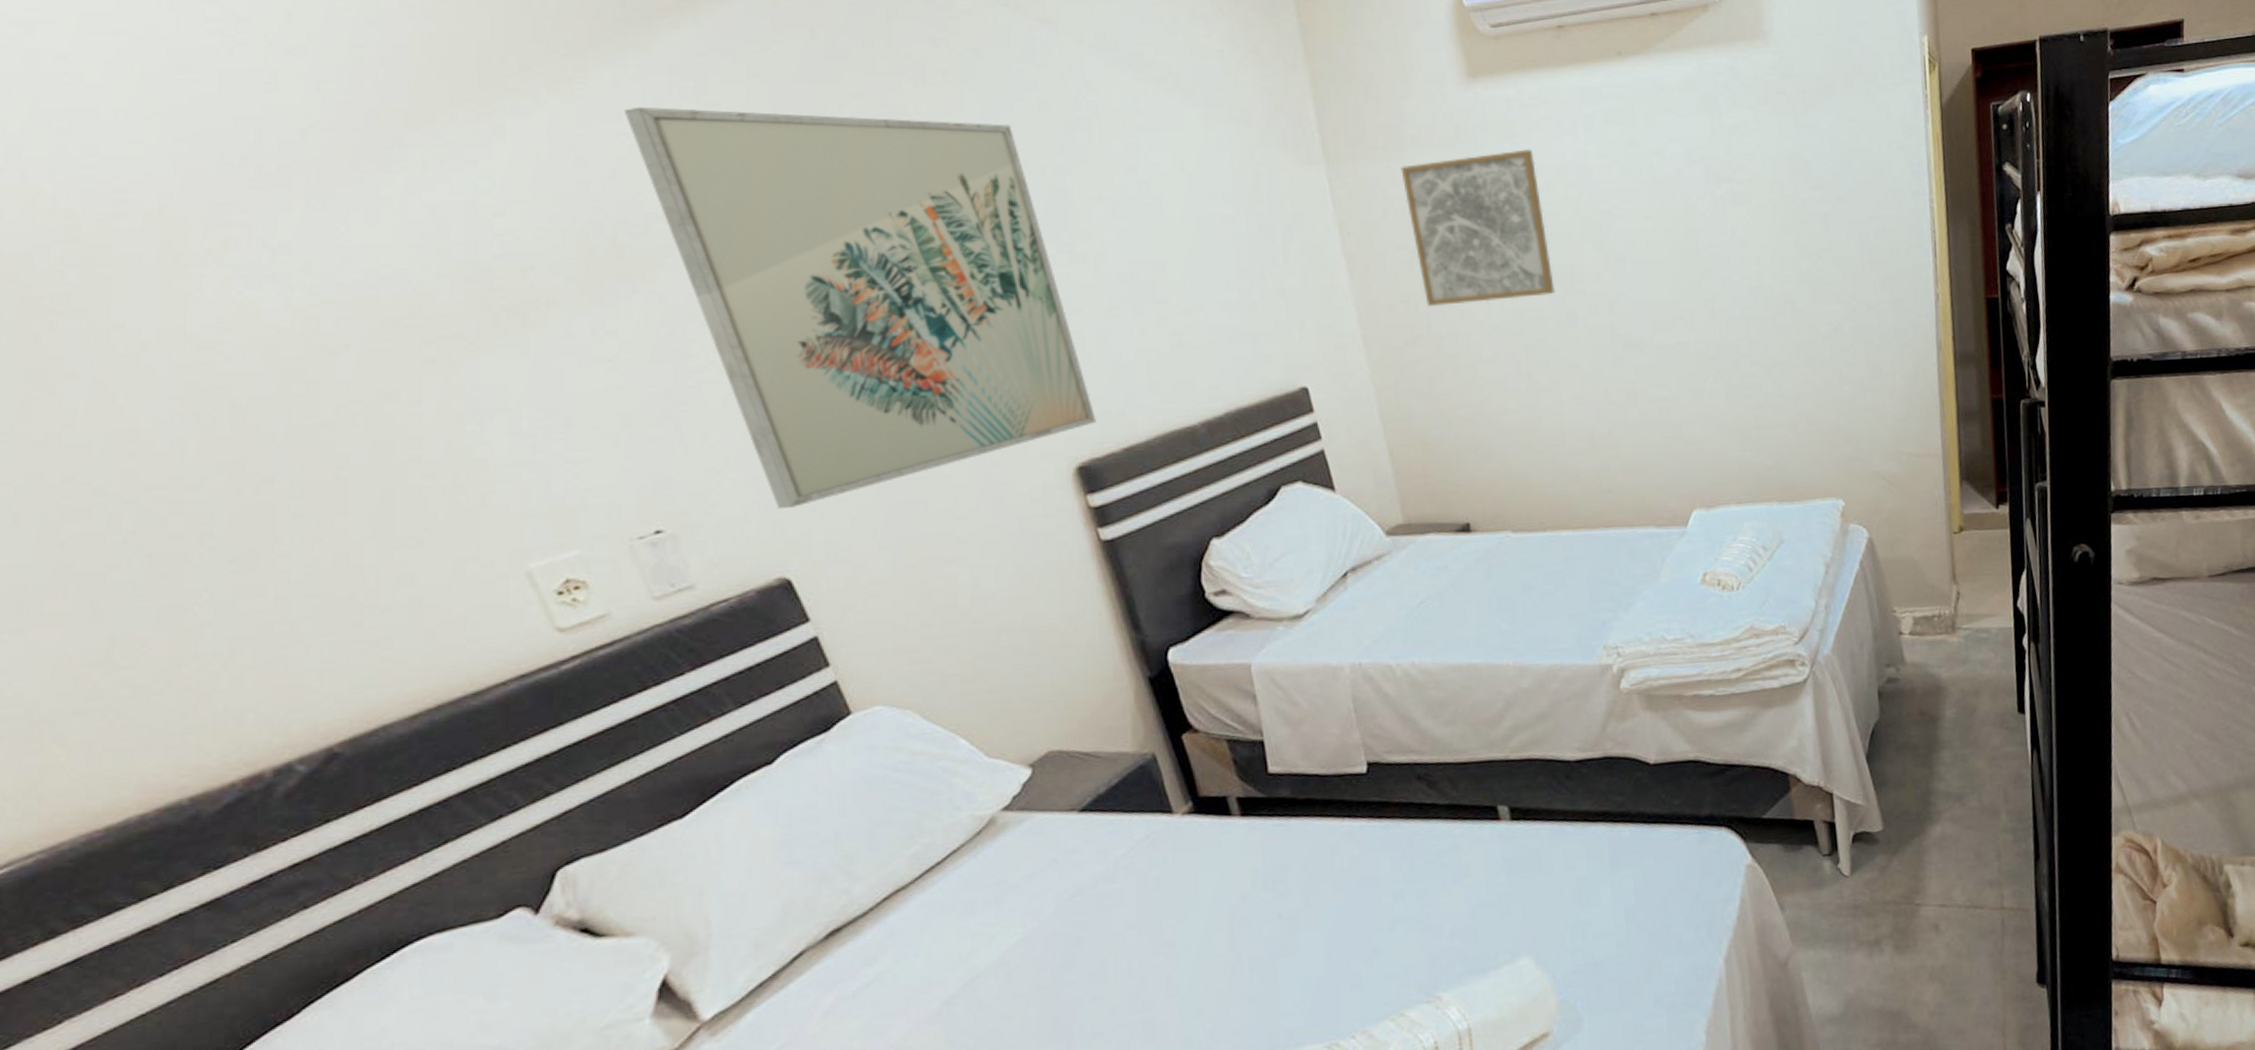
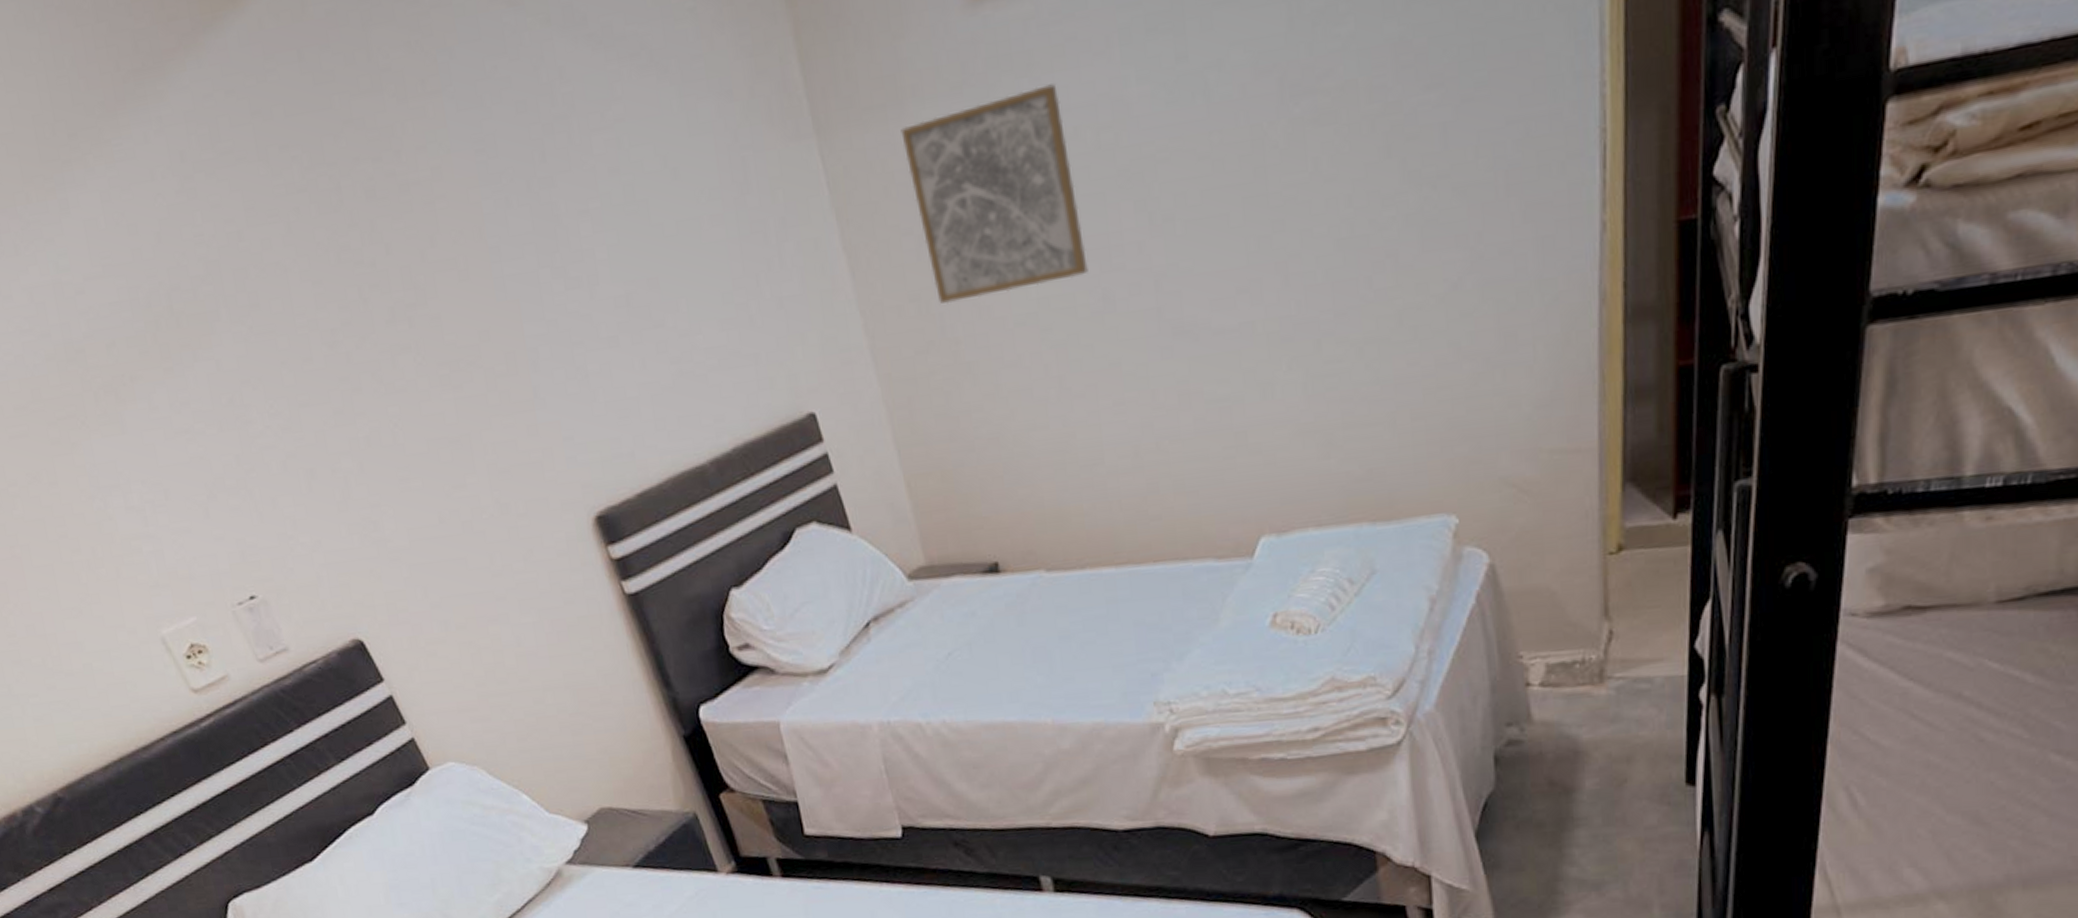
wall art: present [623,106,1096,510] -> none [156,134,609,572]

